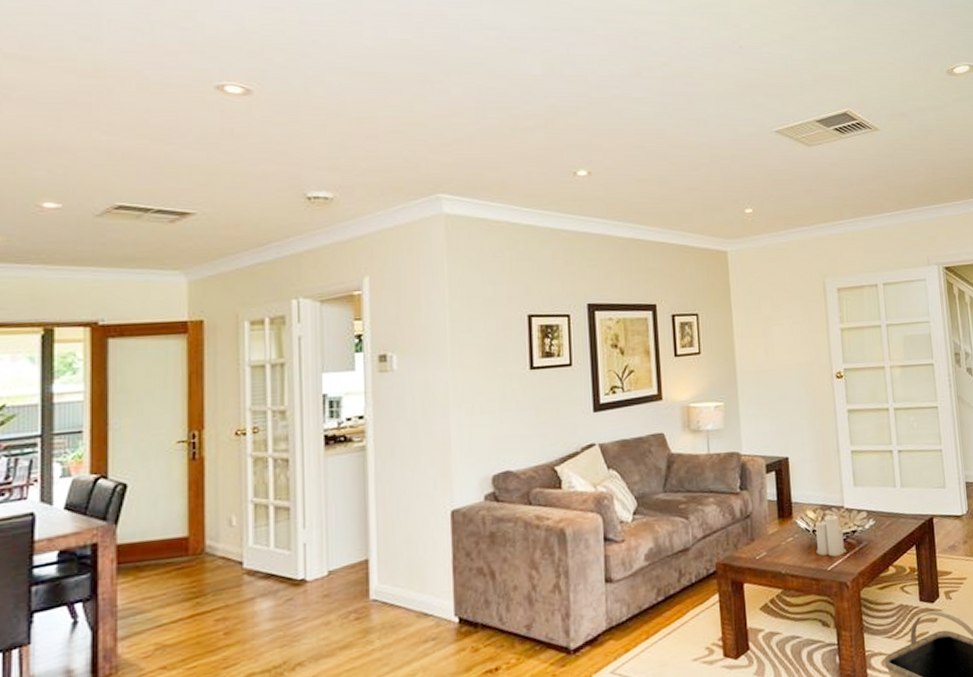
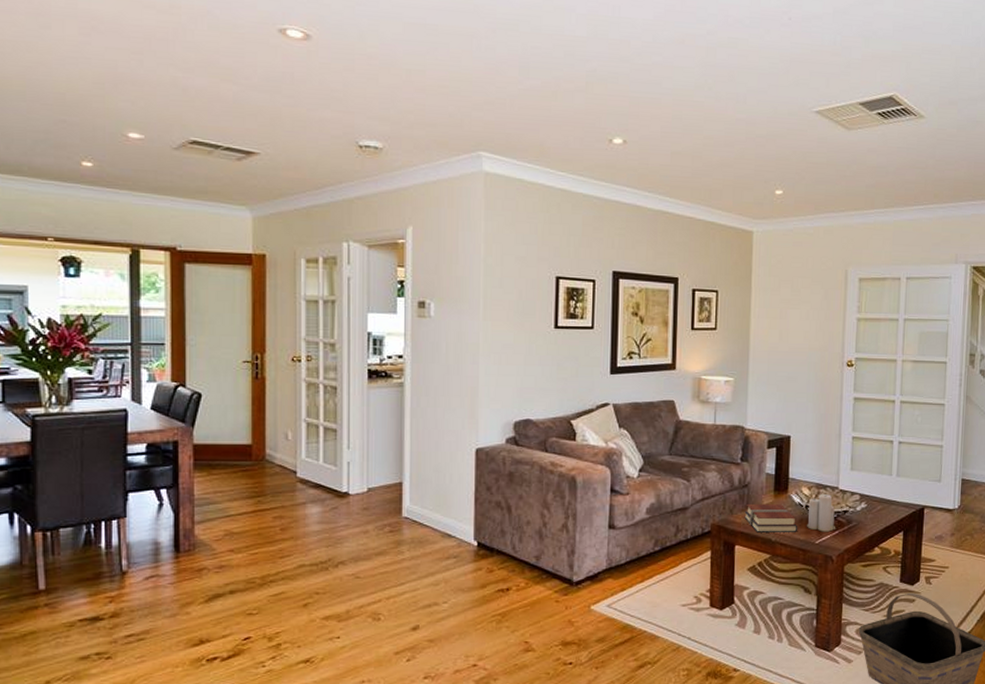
books: none [749,532,808,566] -> present [744,504,798,532]

